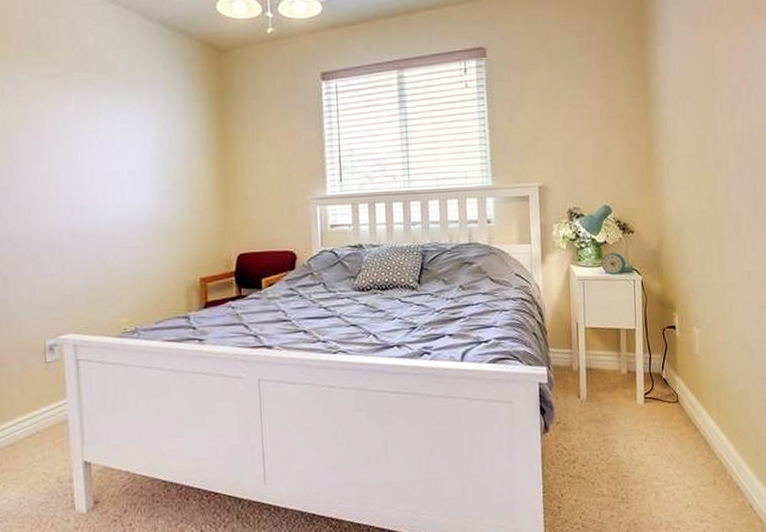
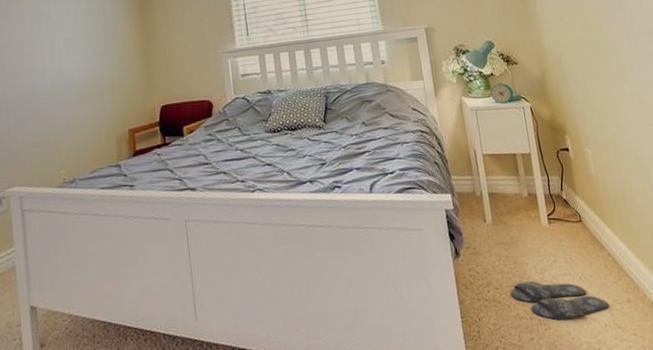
slippers: none [596,459,694,500] -> present [510,281,609,321]

